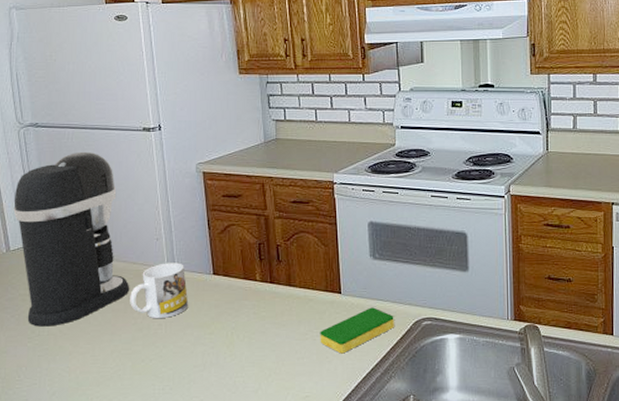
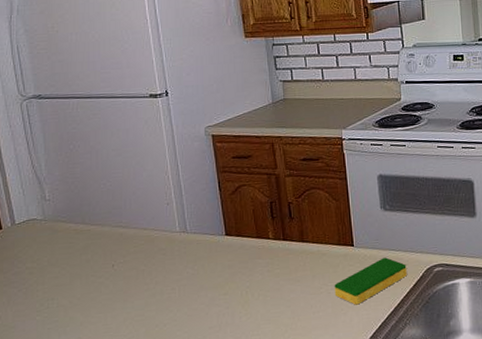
coffee maker: present [13,151,130,327] -> none [18,120,141,299]
mug: present [130,262,188,319] -> none [142,226,201,284]

